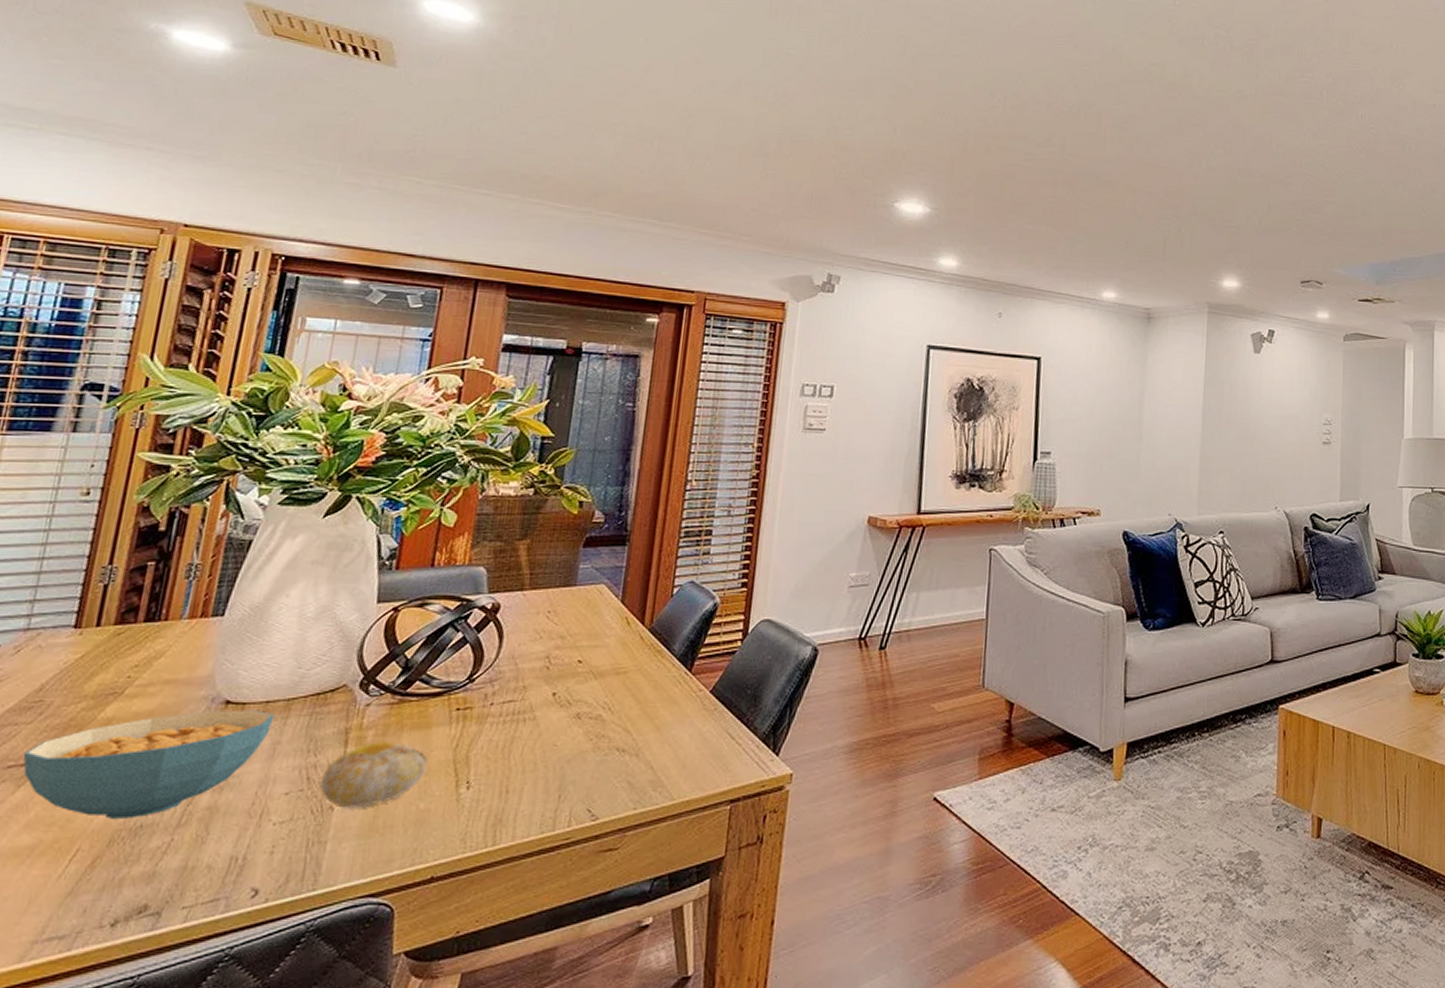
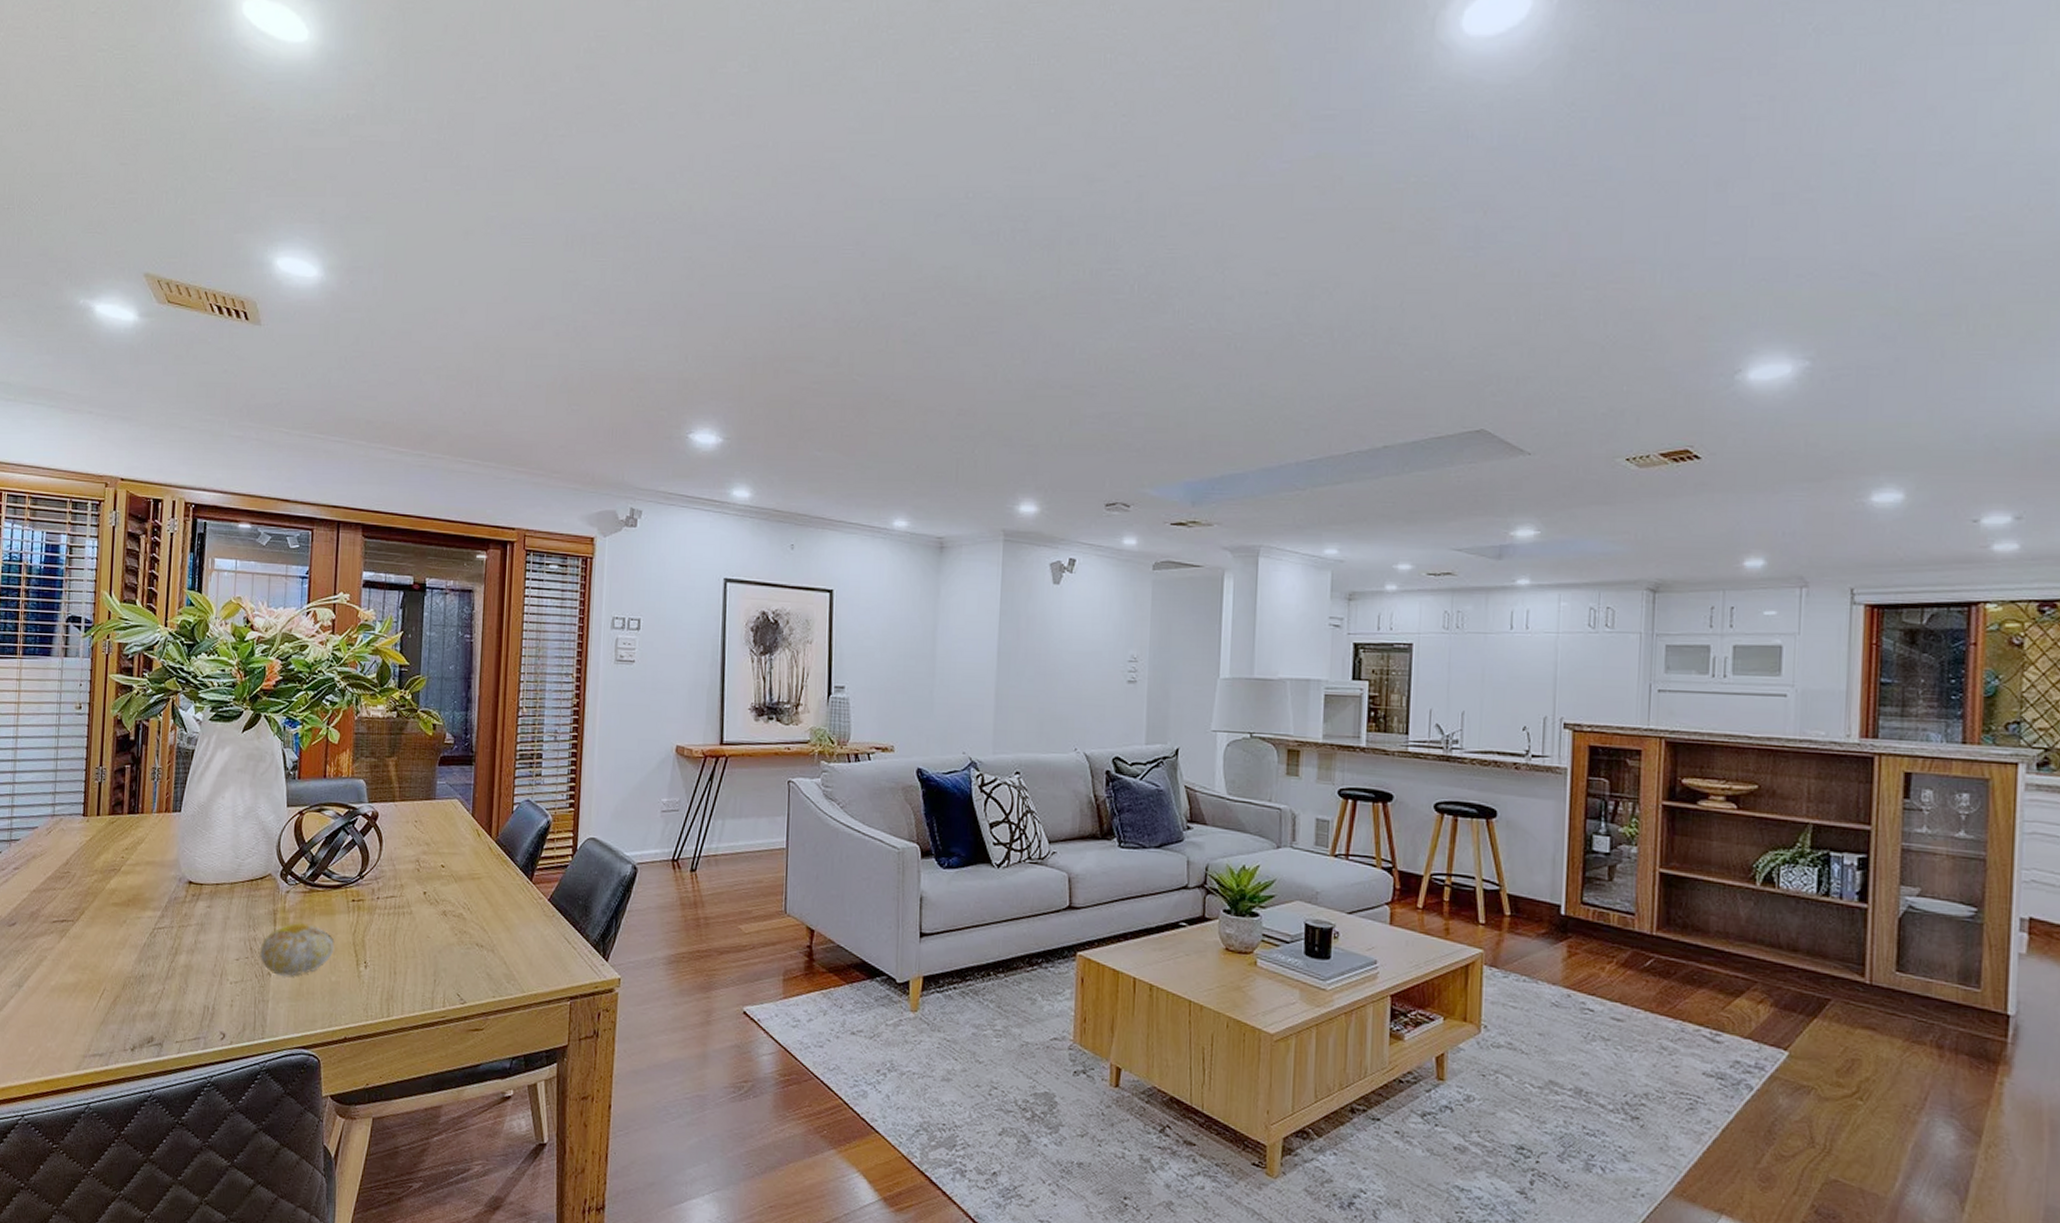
cereal bowl: present [23,709,274,819] -> none [62,888,223,969]

